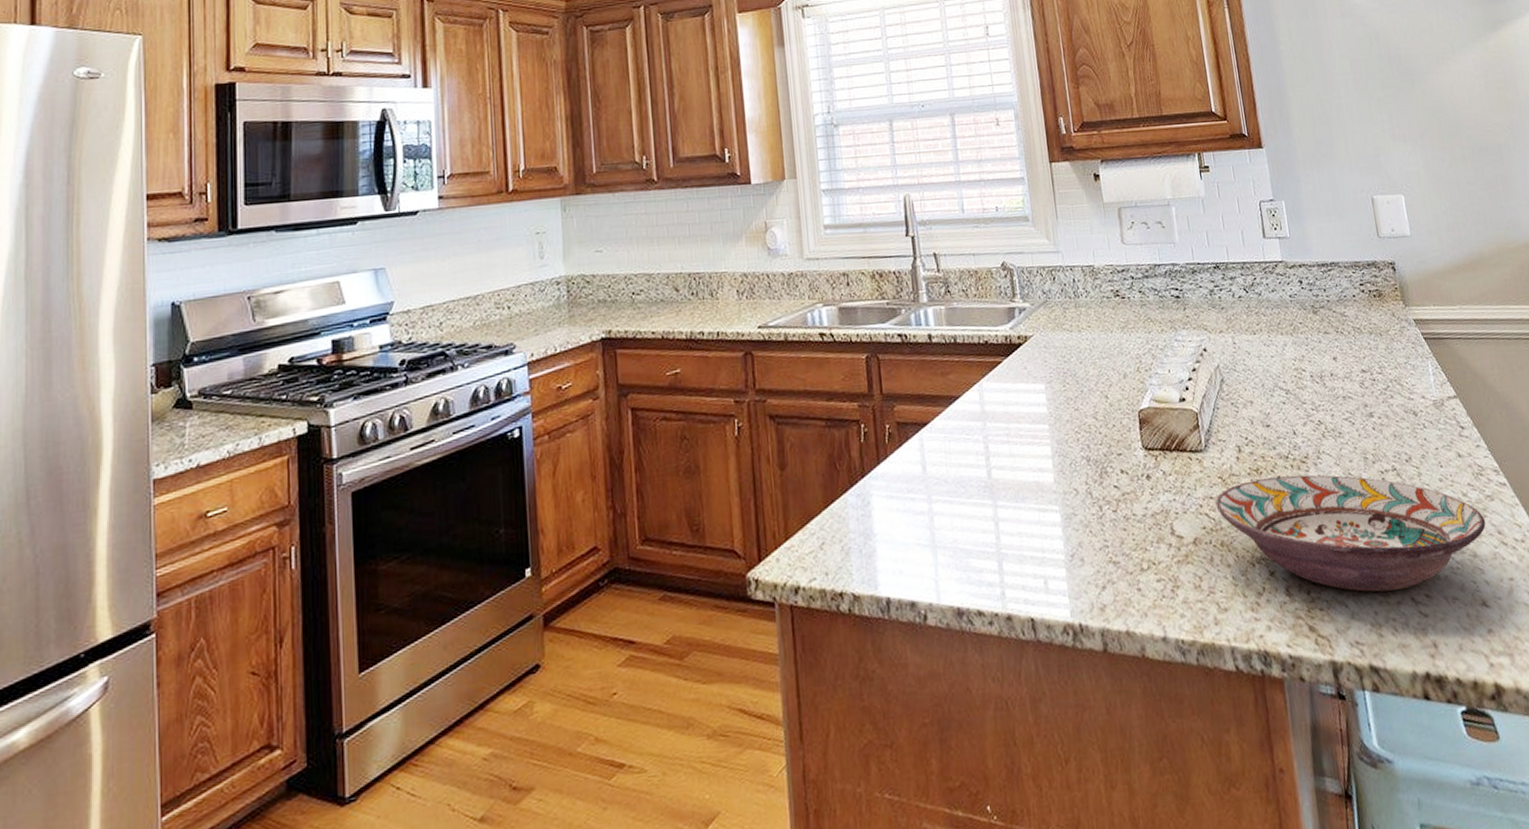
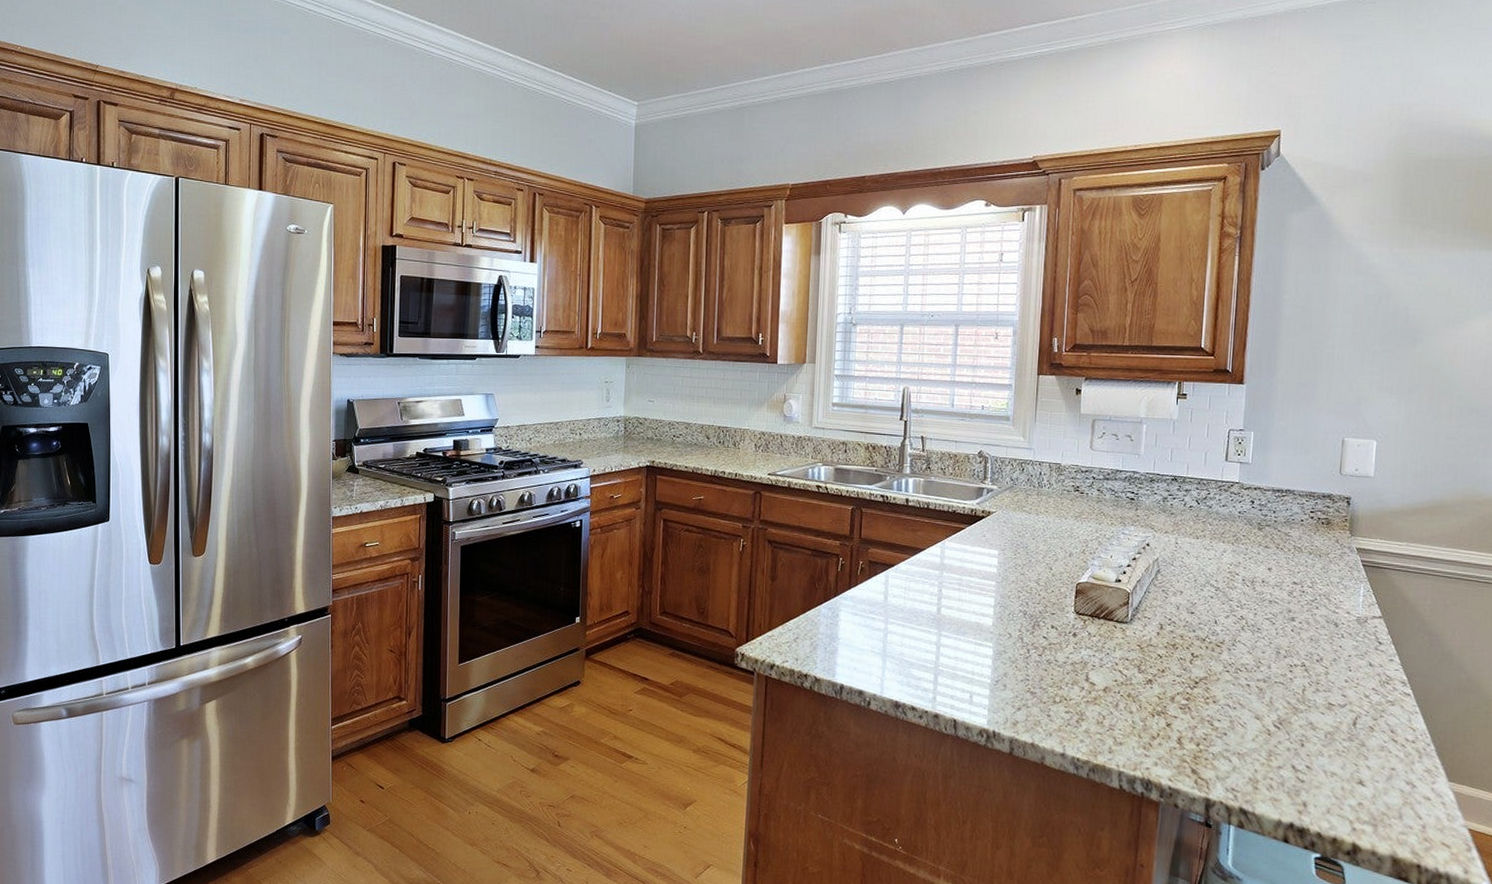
decorative bowl: present [1215,475,1486,592] -> none [1130,652,1382,758]

